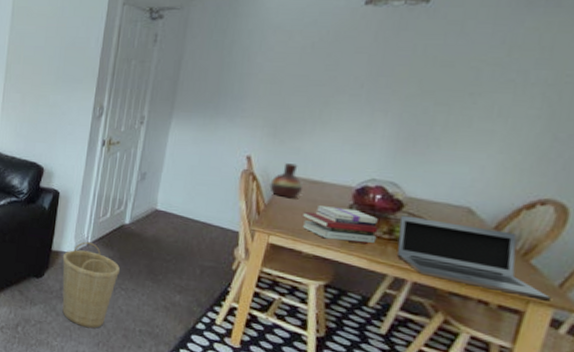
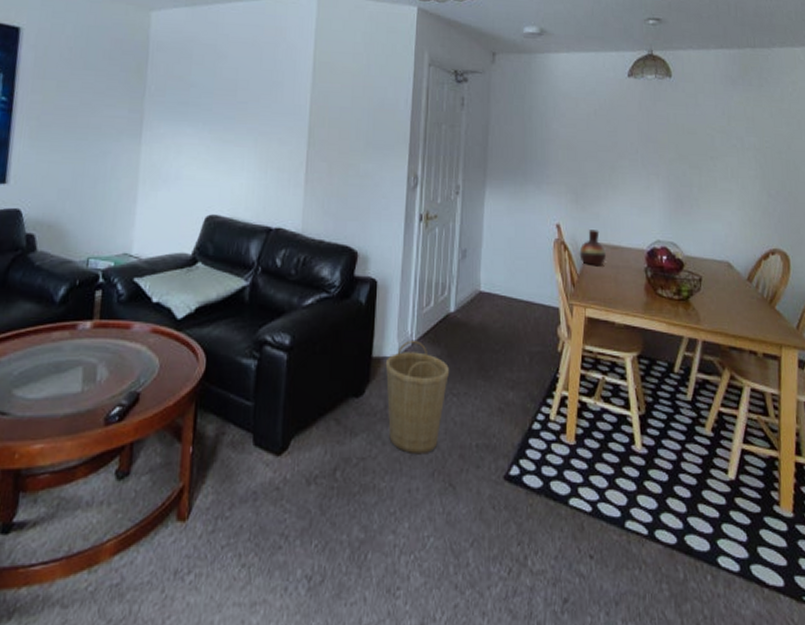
books: present [302,205,379,245] -> none [610,271,670,308]
laptop: present [397,215,551,302] -> none [683,274,794,344]

